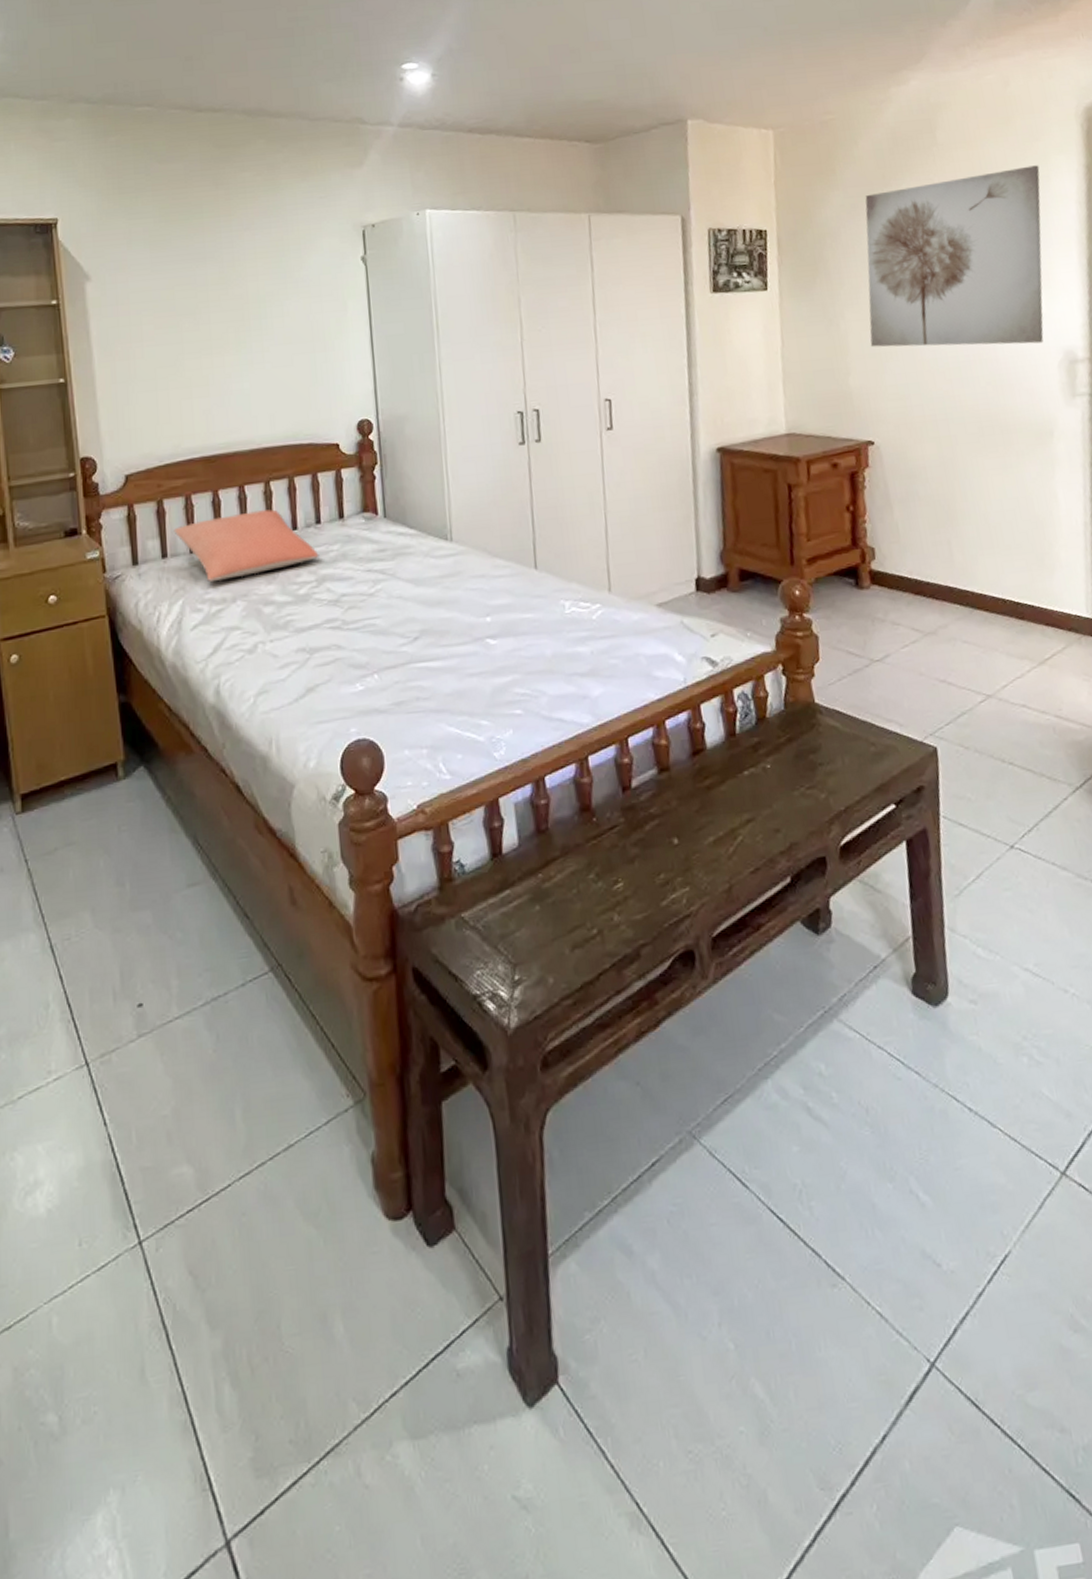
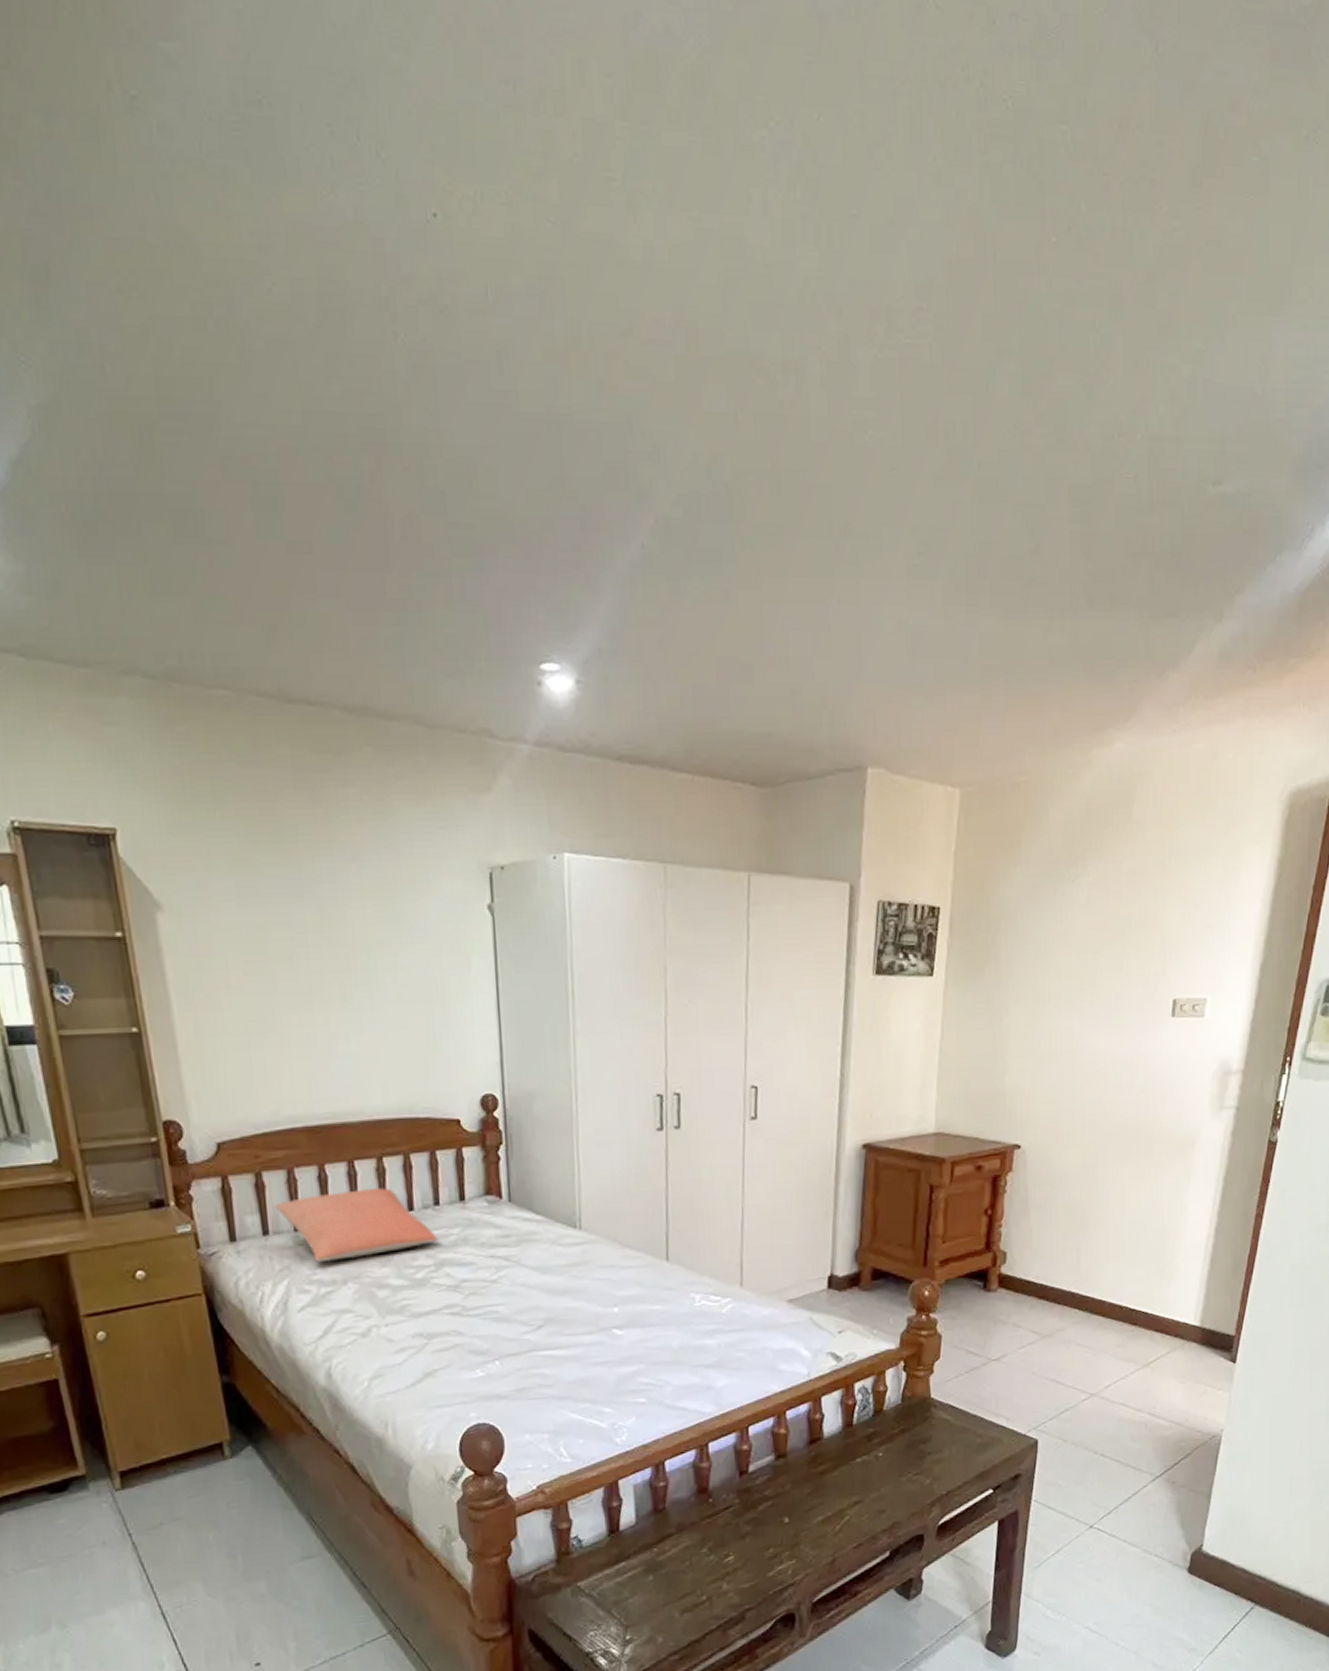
wall art: present [865,165,1044,348] -> none [1031,855,1232,1052]

